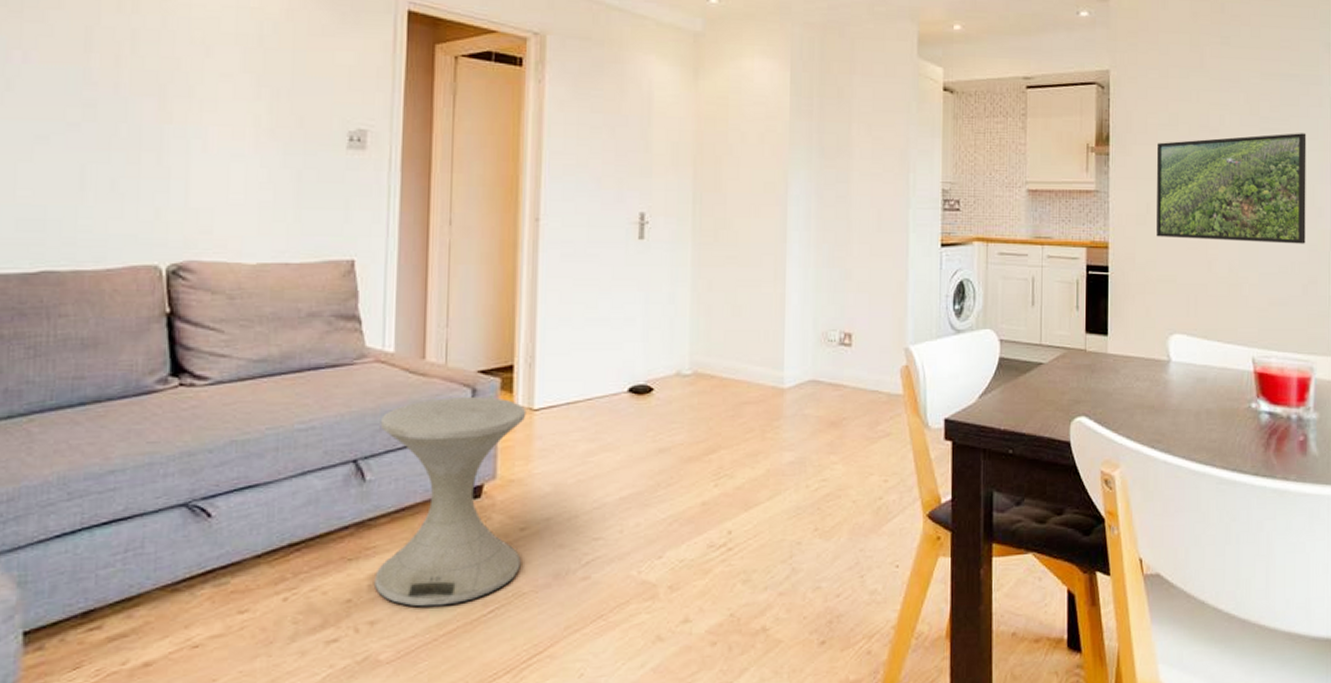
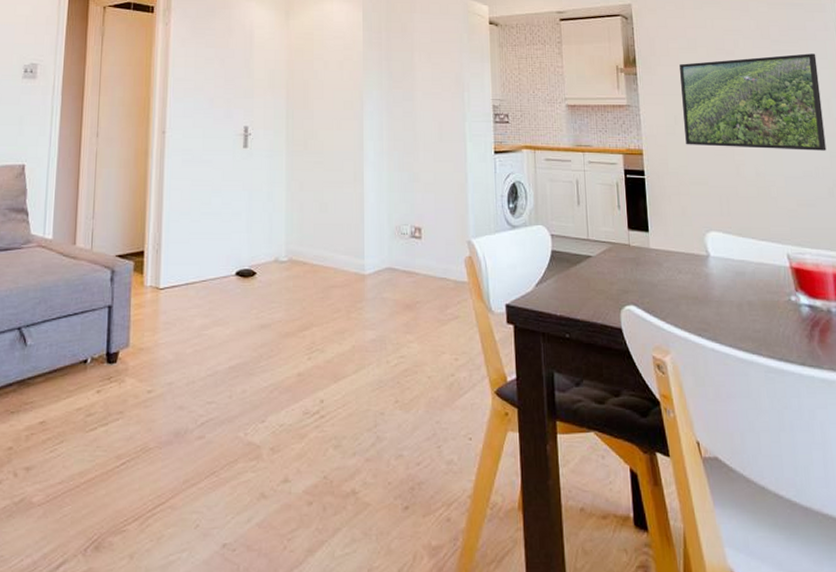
side table: present [374,397,527,607] -> none [31,277,154,457]

